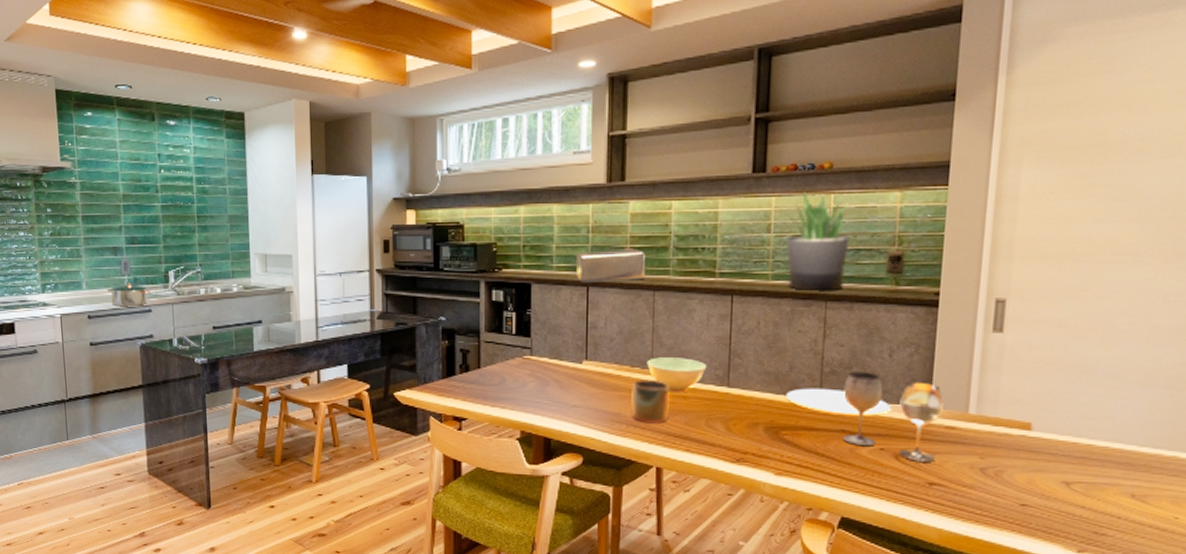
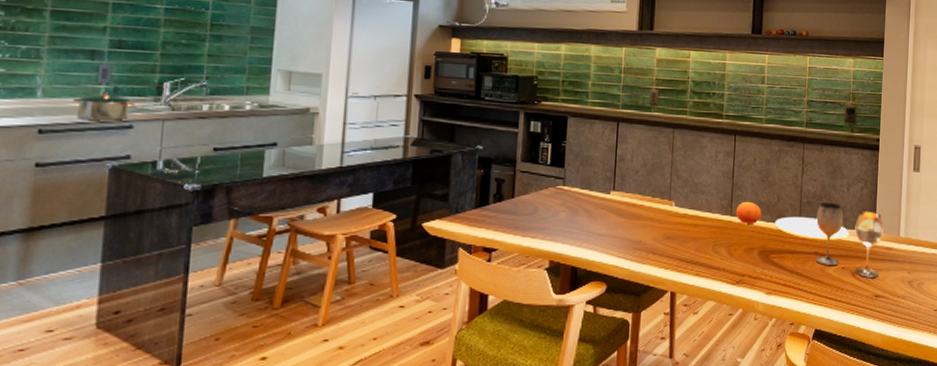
toaster: present [576,250,646,284] -> none [608,90,668,119]
mug: present [631,379,671,424] -> none [651,209,685,250]
bowl: present [647,357,707,393] -> none [665,189,715,222]
fruit: none [734,370,769,396] -> present [735,201,762,224]
planter: present [786,191,850,292] -> none [775,52,820,135]

